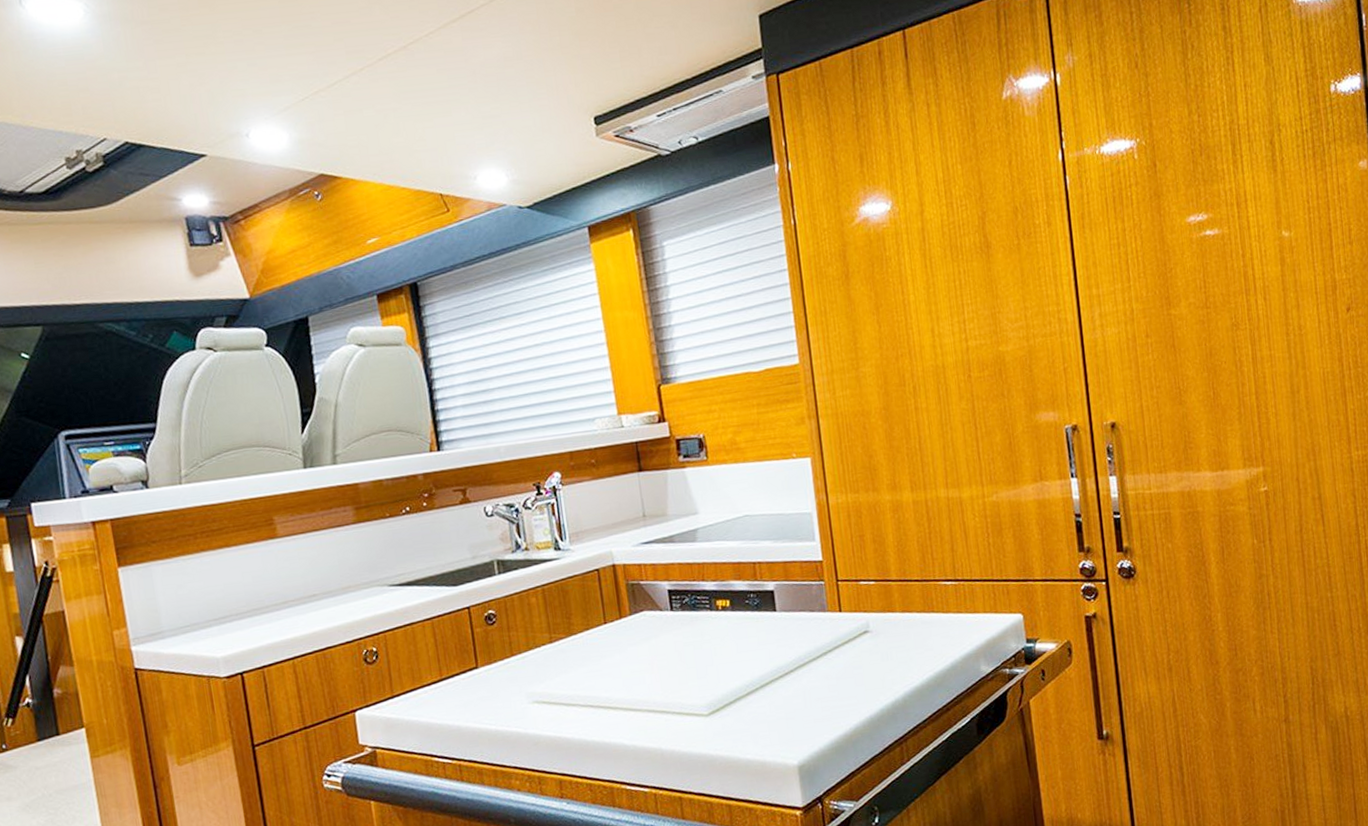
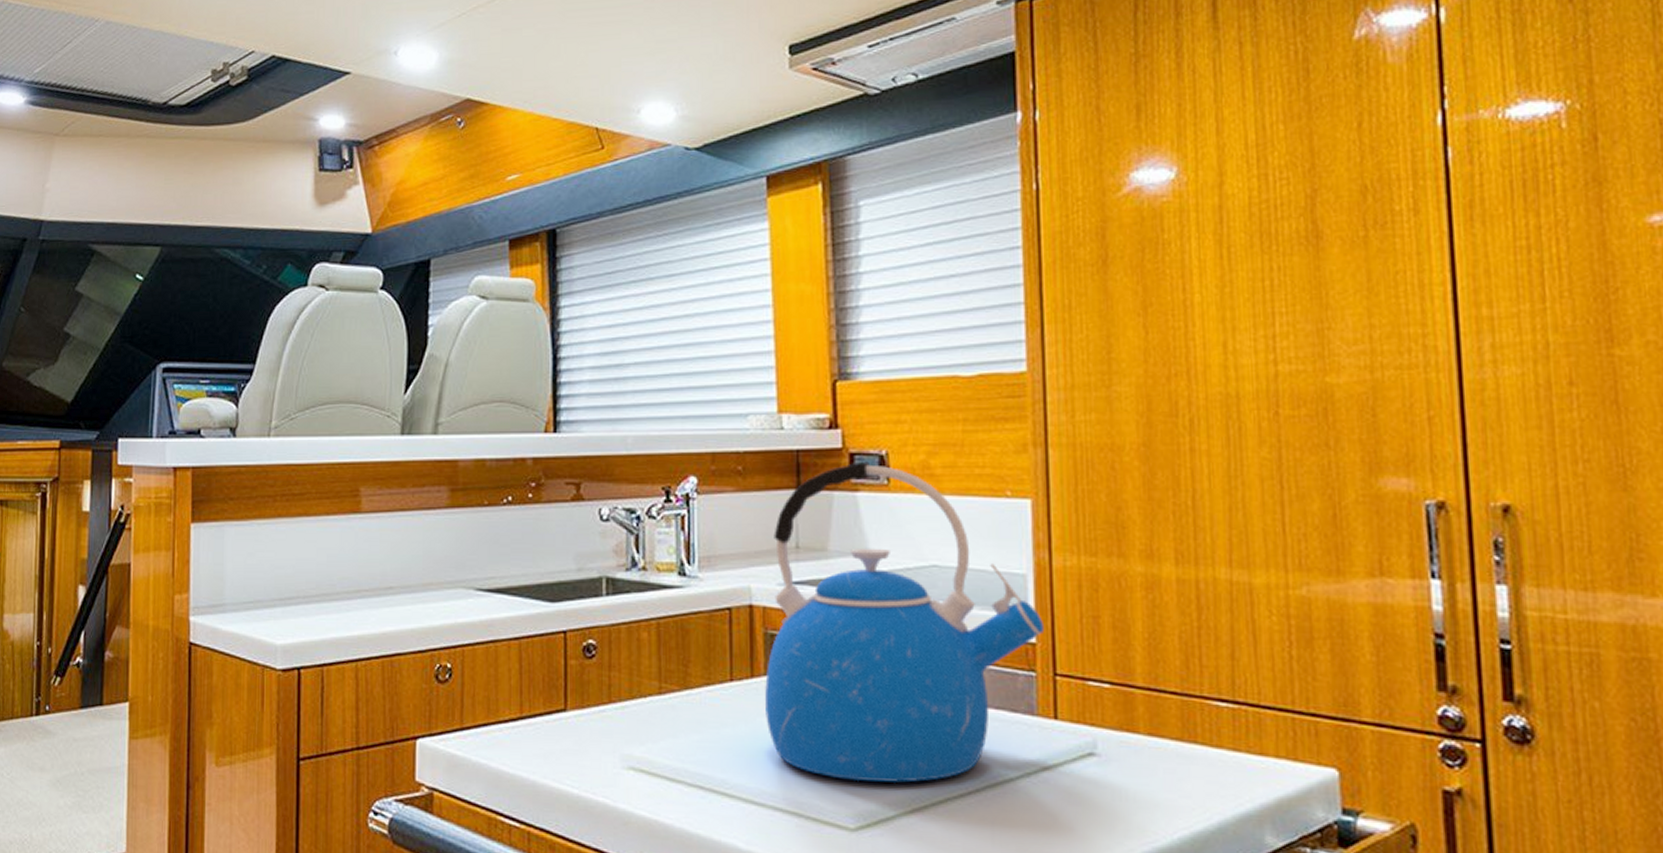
kettle: none [625,444,828,681] -> present [765,461,1045,783]

